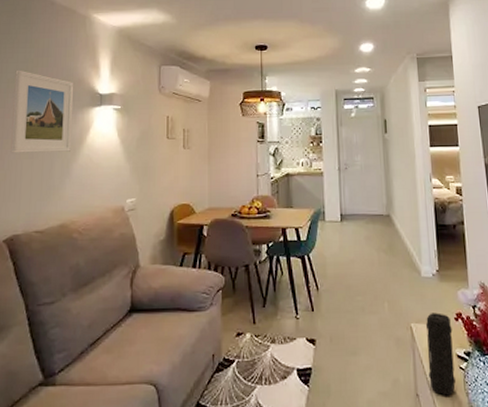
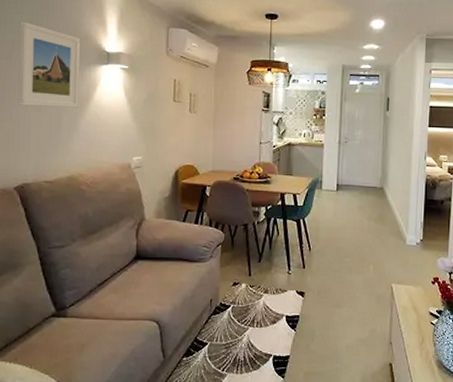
speaker: present [425,312,456,396] -> none [402,276,429,345]

